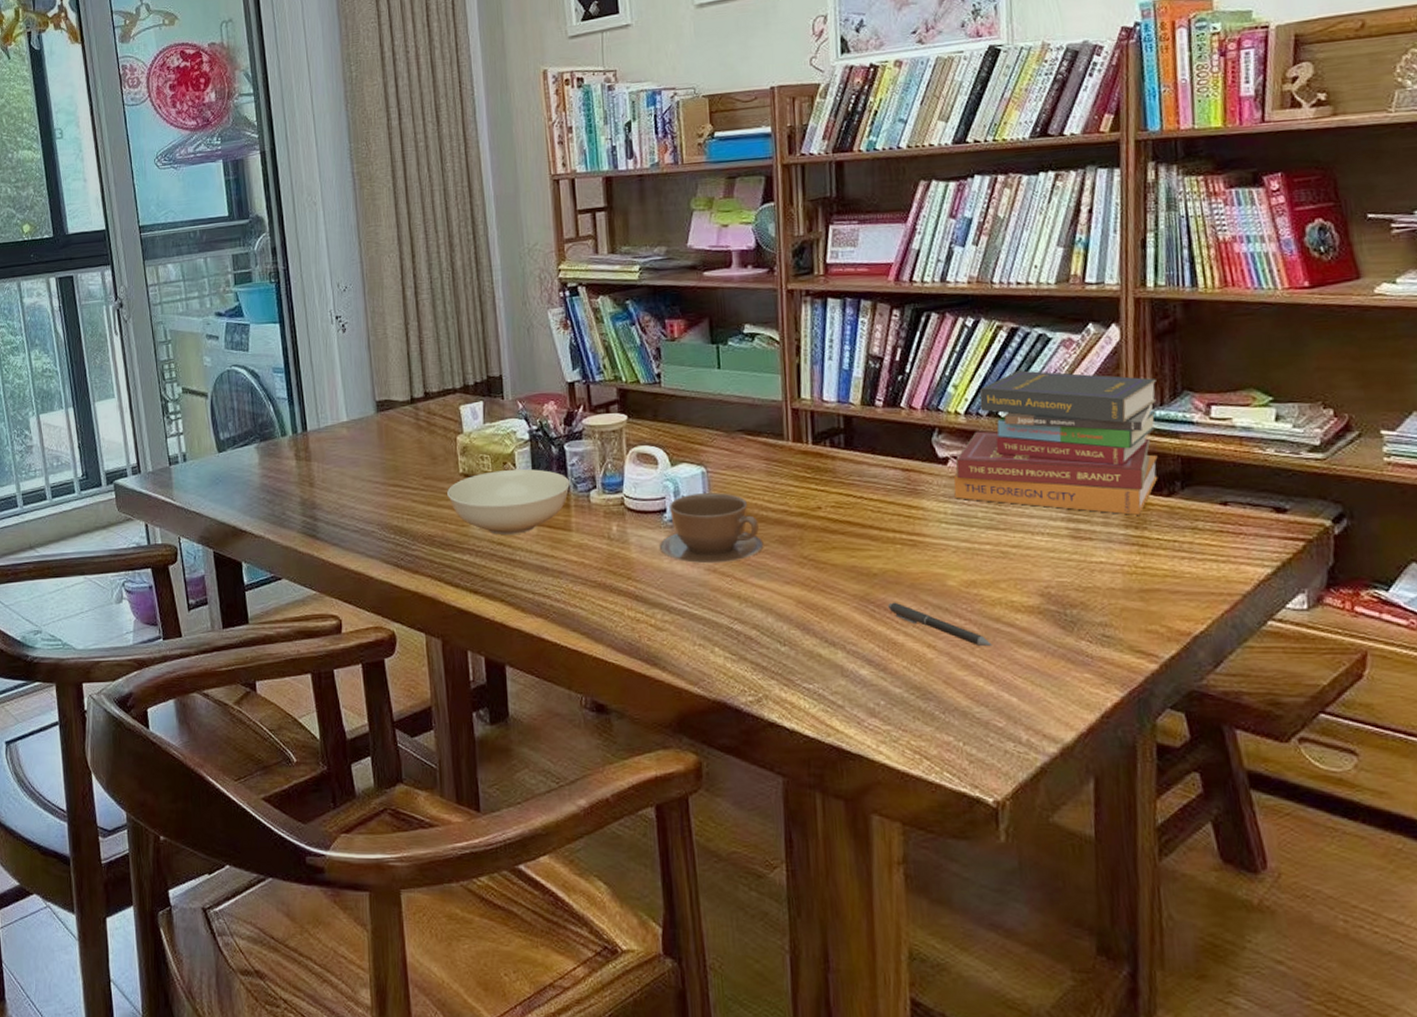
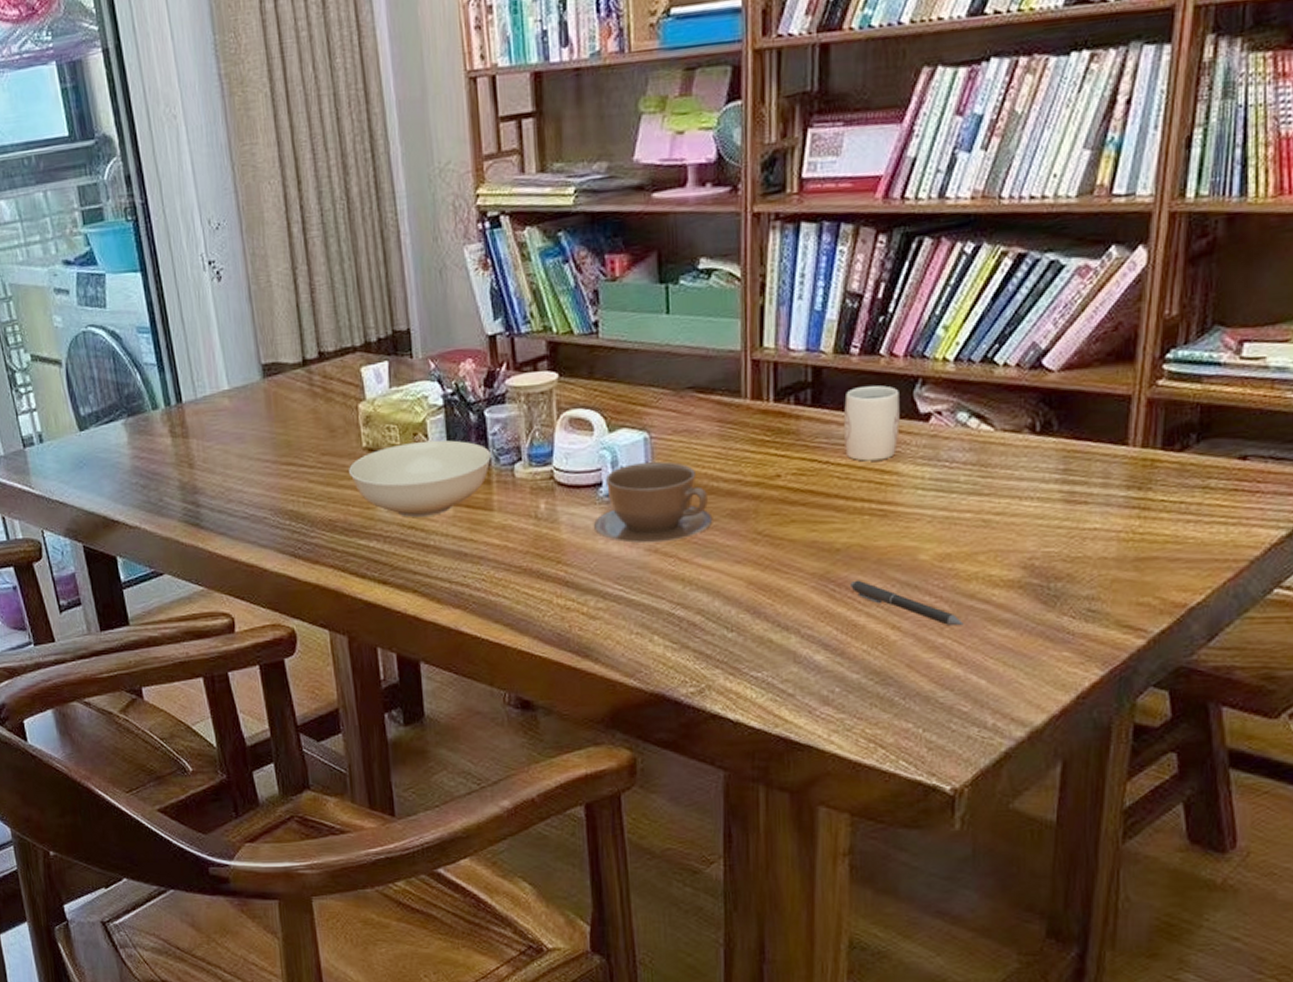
mug: none [872,433,922,497] -> present [843,385,900,461]
books: present [953,370,1158,515] -> none [935,305,1183,474]

